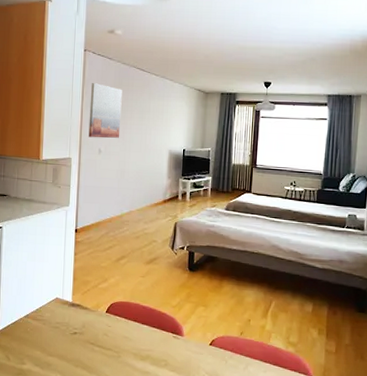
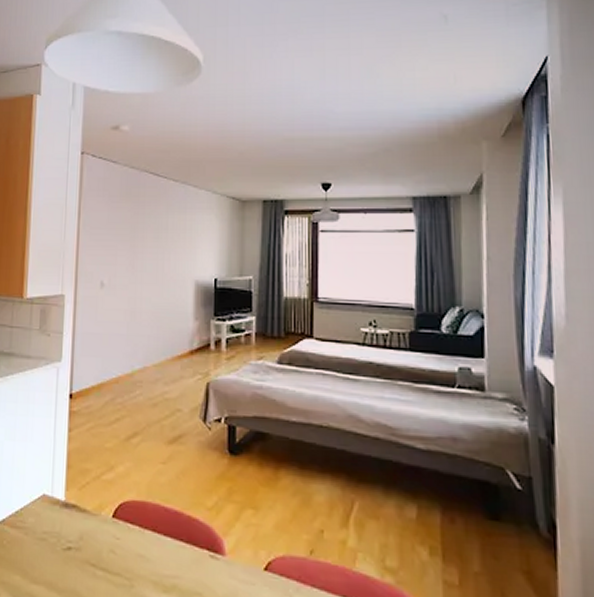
wall art: present [88,83,122,139] -> none [87,195,131,267]

